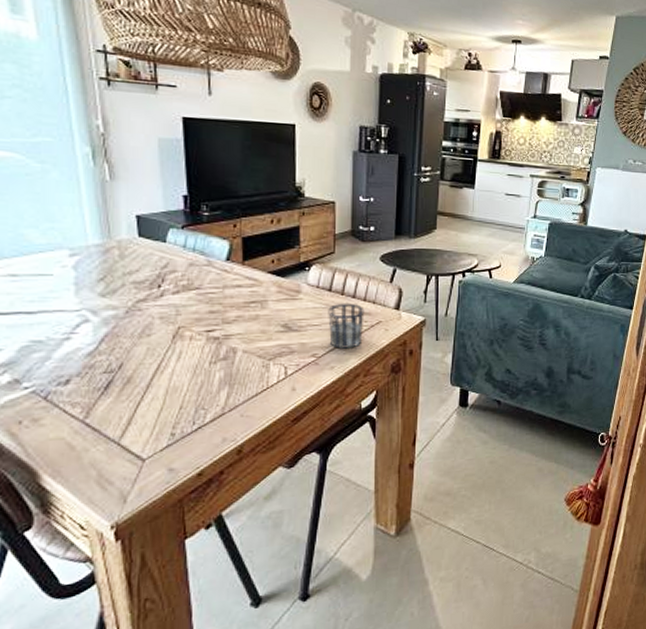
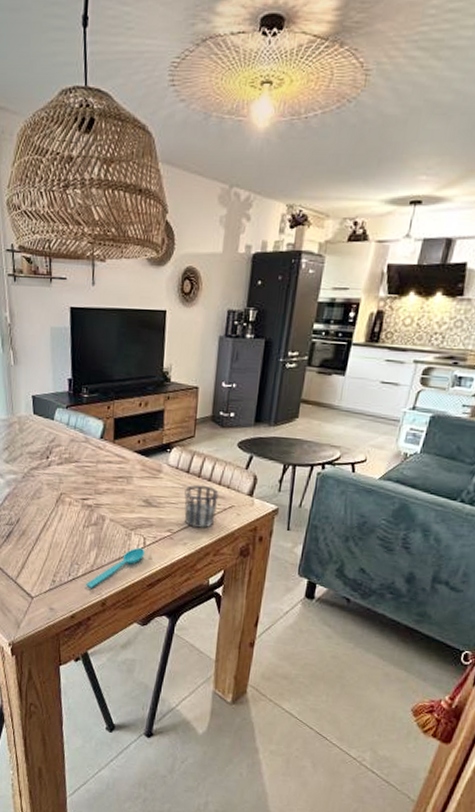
spoon: none [216,379,287,435] -> present [86,548,145,588]

